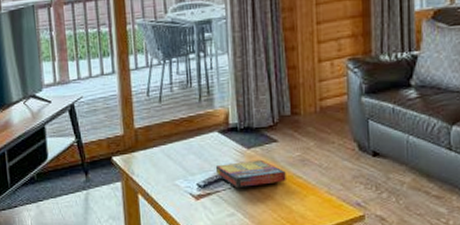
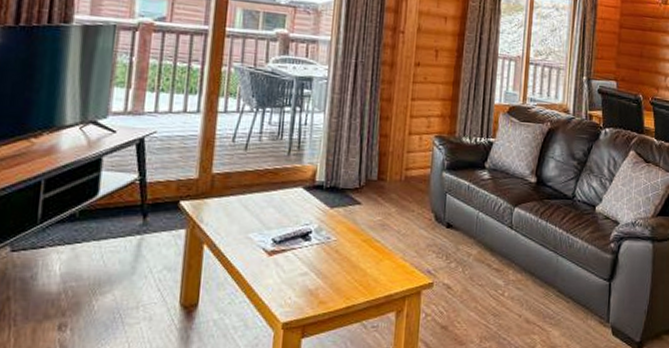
game compilation box: present [215,159,286,188] -> none [294,220,365,247]

